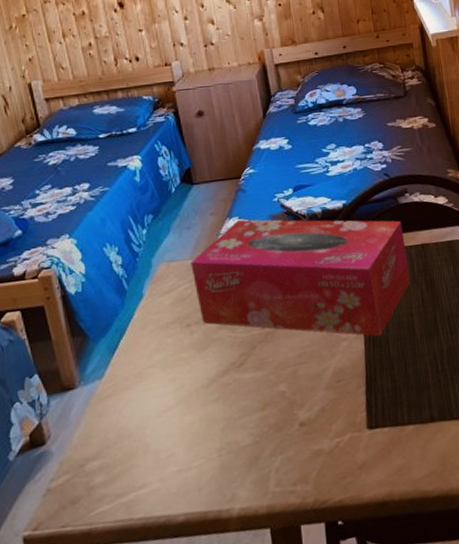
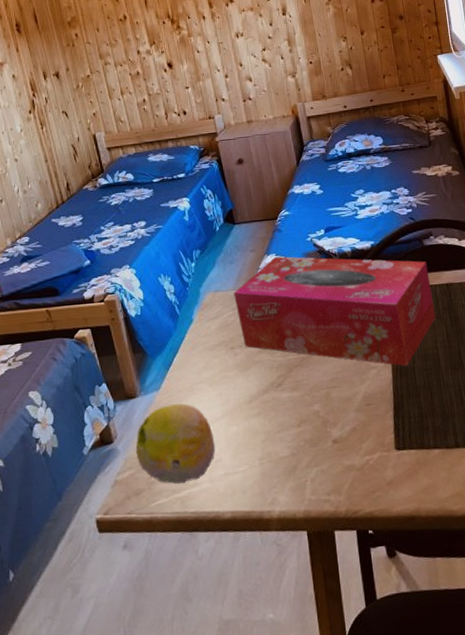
fruit: none [73,392,168,487] -> present [135,403,216,484]

